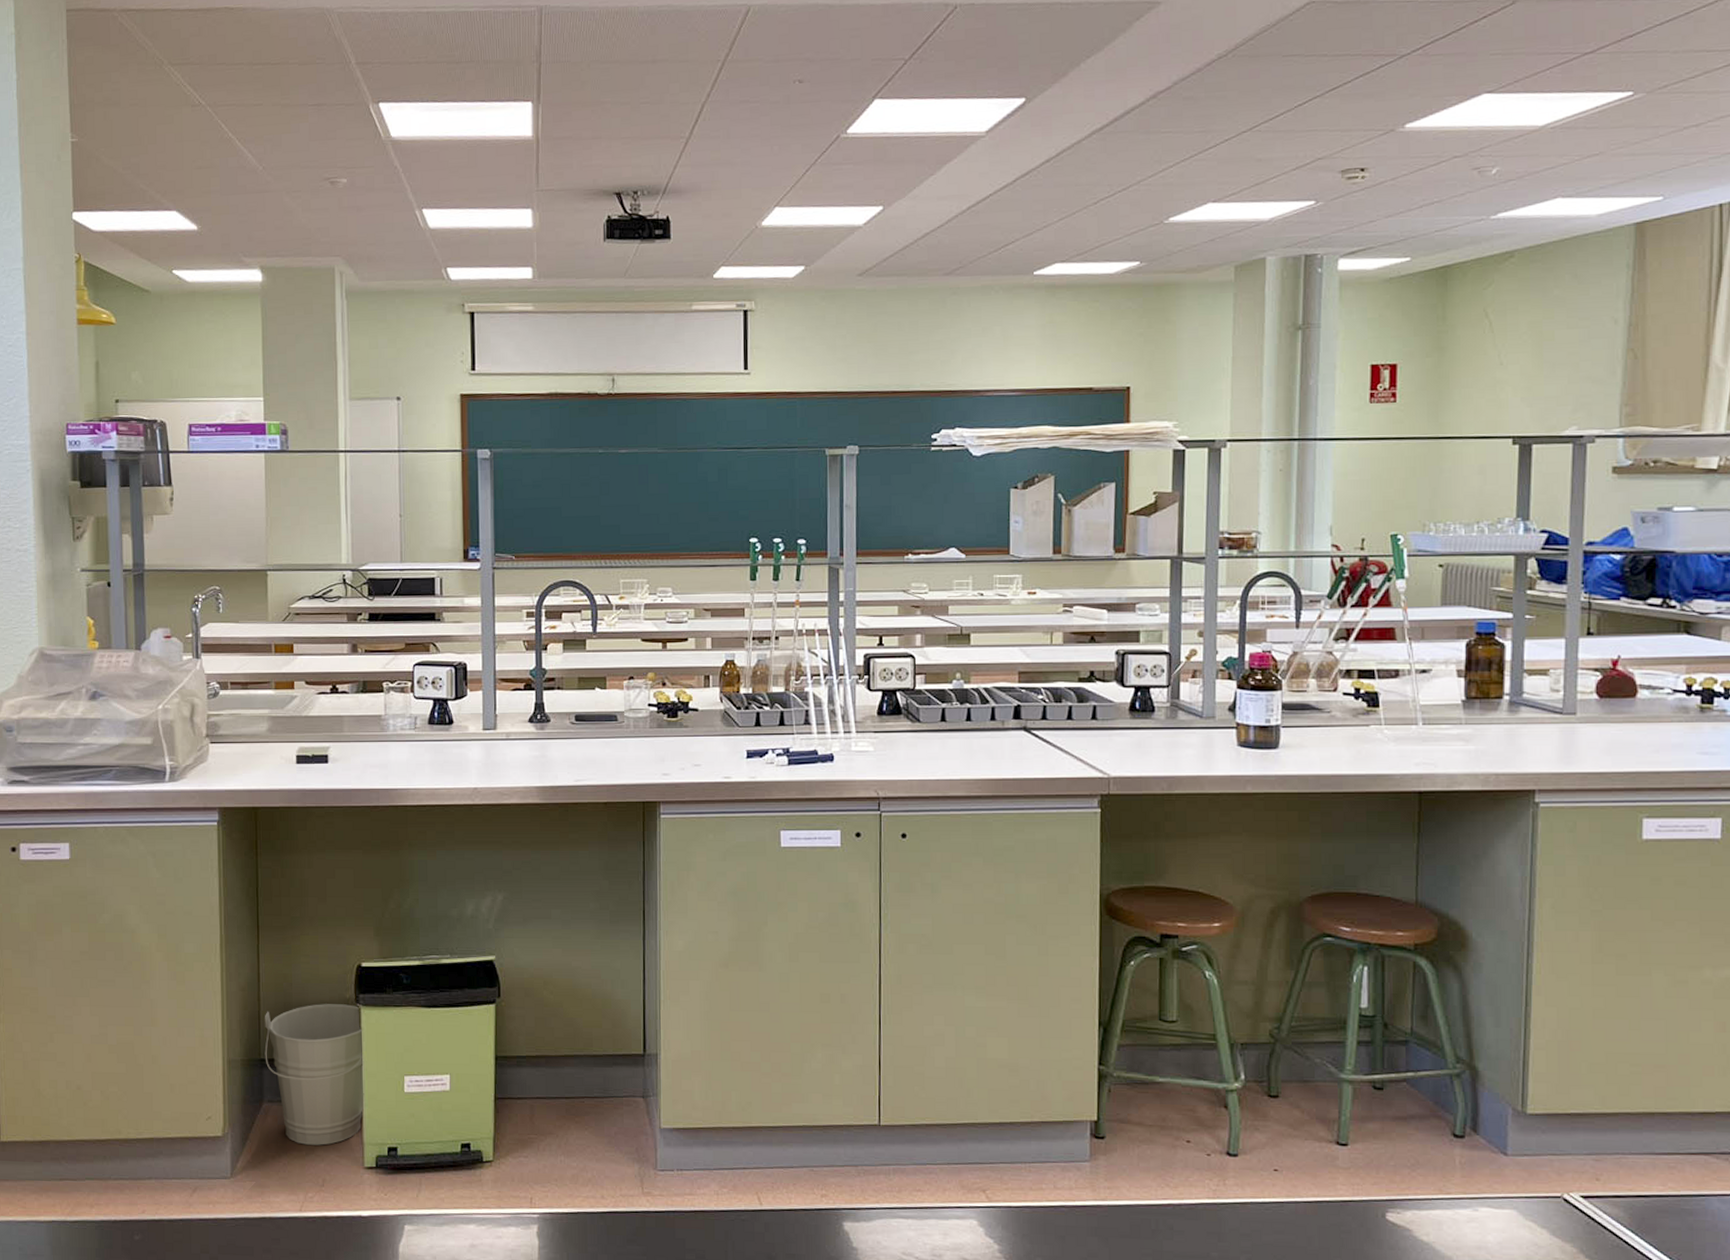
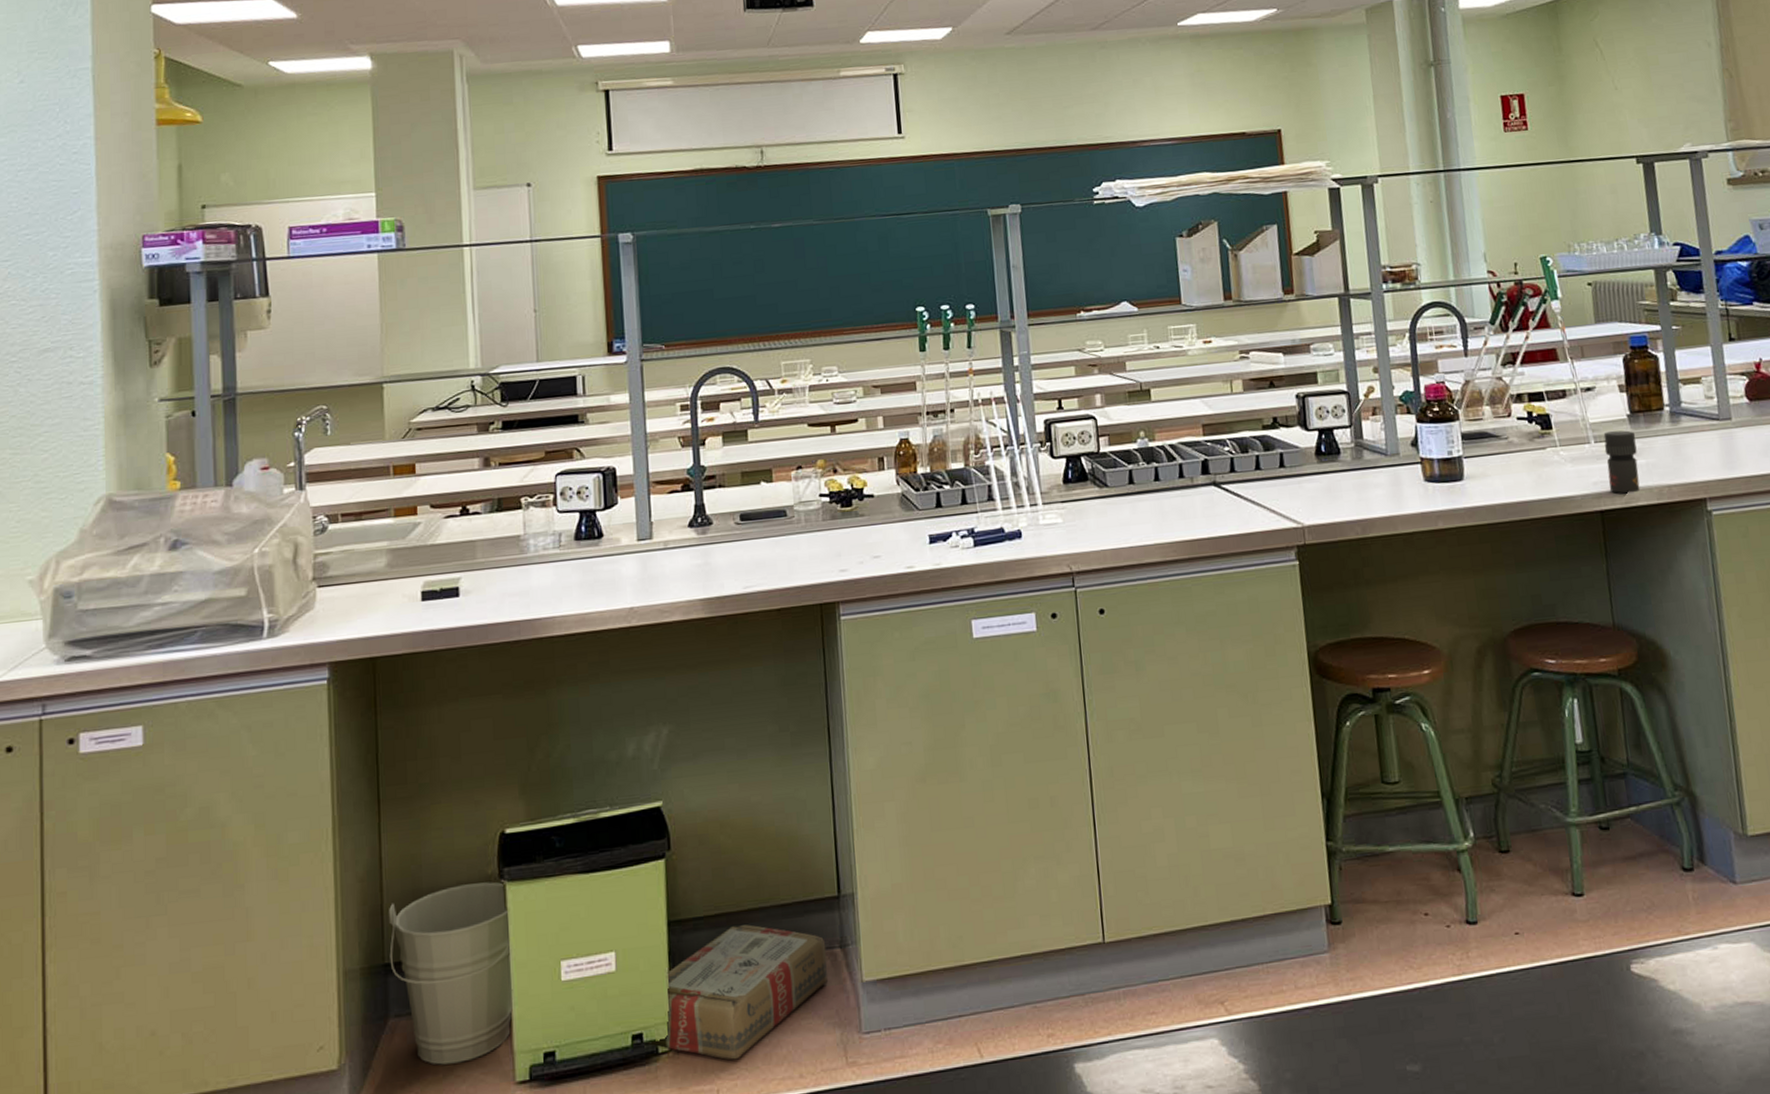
carton: none [472,1067,631,1176] -> present [645,924,828,1060]
jar: none [1431,714,1468,777] -> present [1603,430,1641,494]

